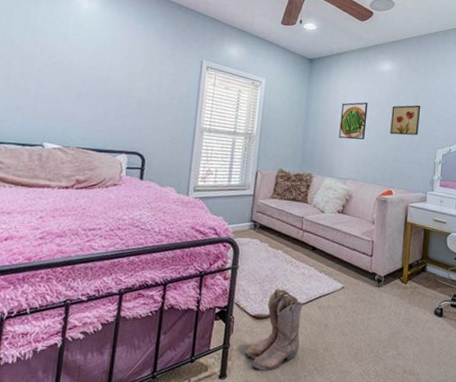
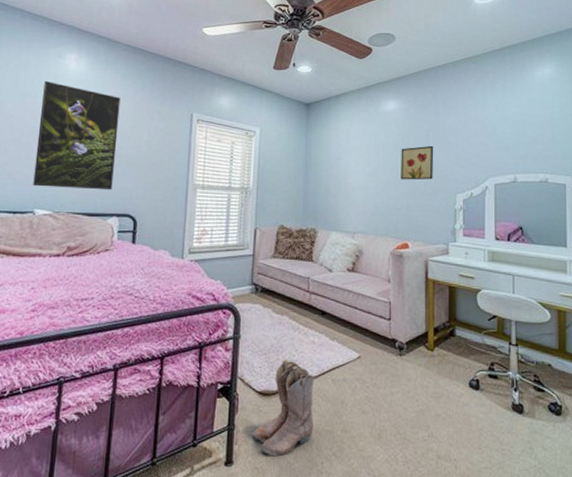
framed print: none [42,17,133,129] -> present [33,80,121,191]
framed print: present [339,102,368,140] -> none [343,146,374,188]

